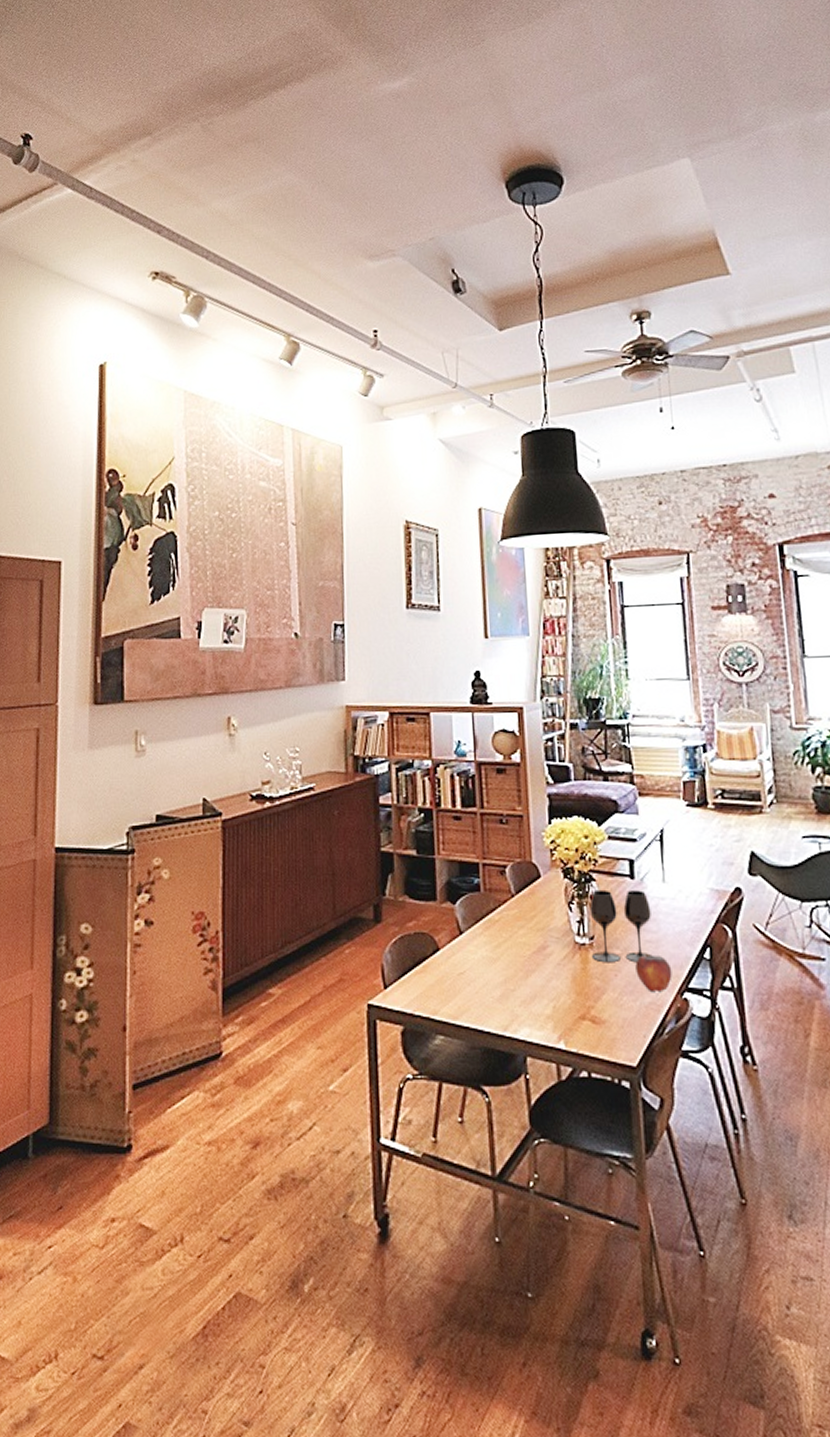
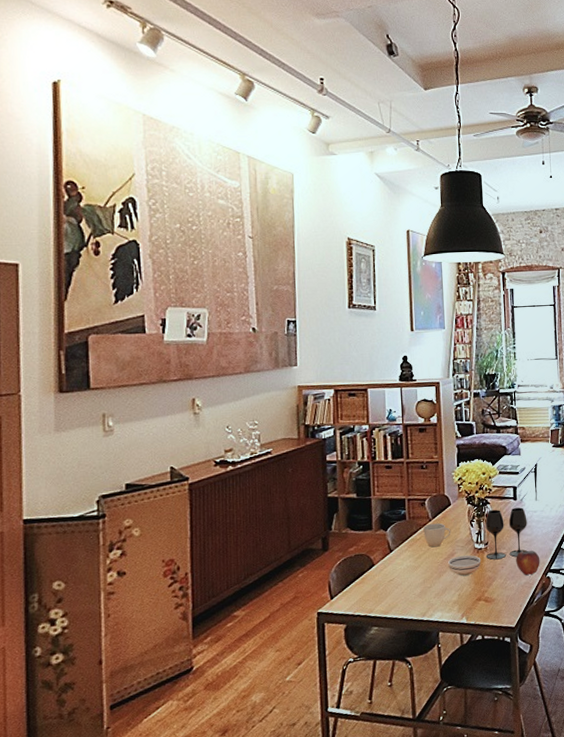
cup: none [503,900,542,935] -> present [423,523,451,548]
bowl: none [538,950,585,980] -> present [448,554,481,576]

